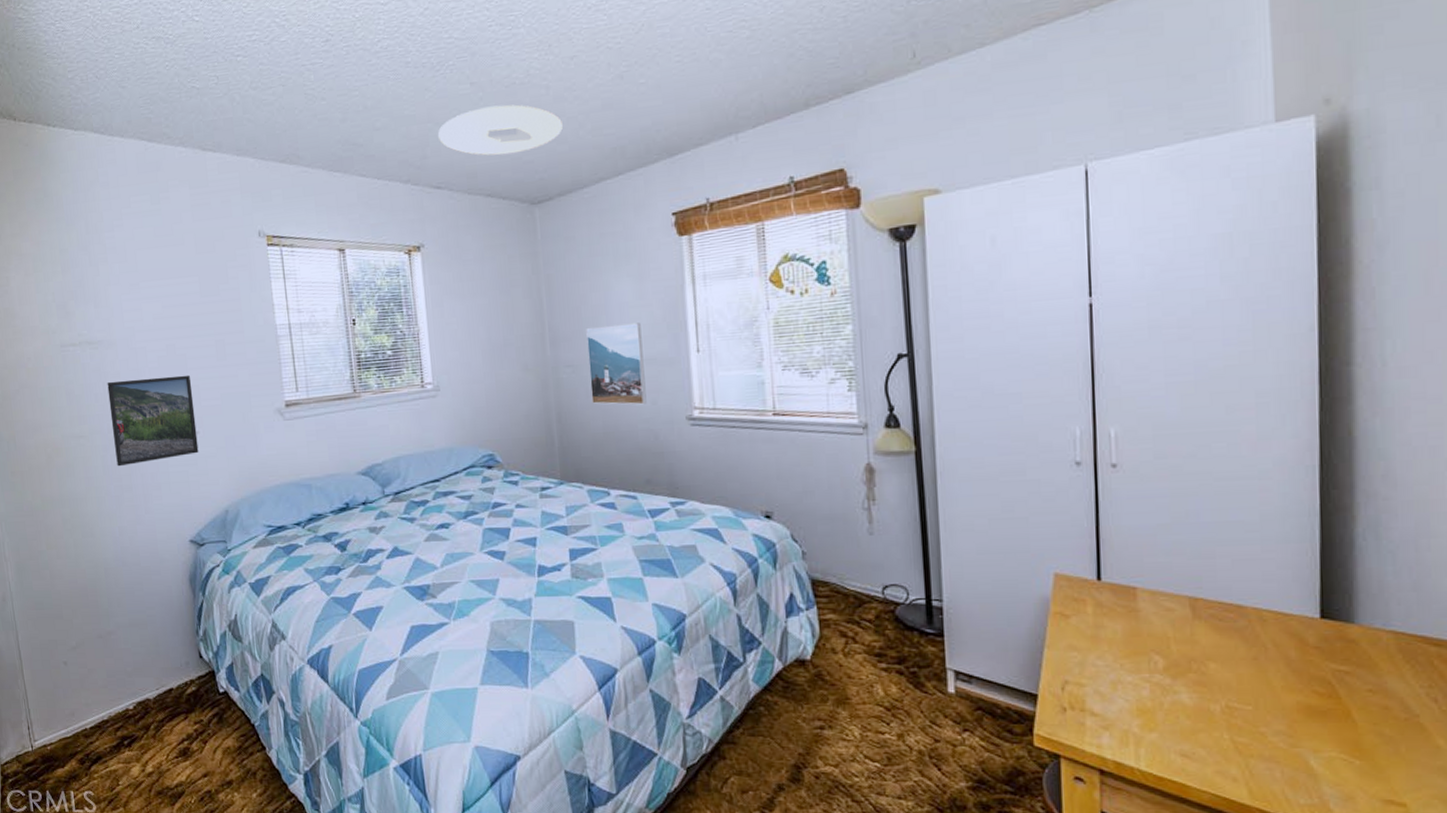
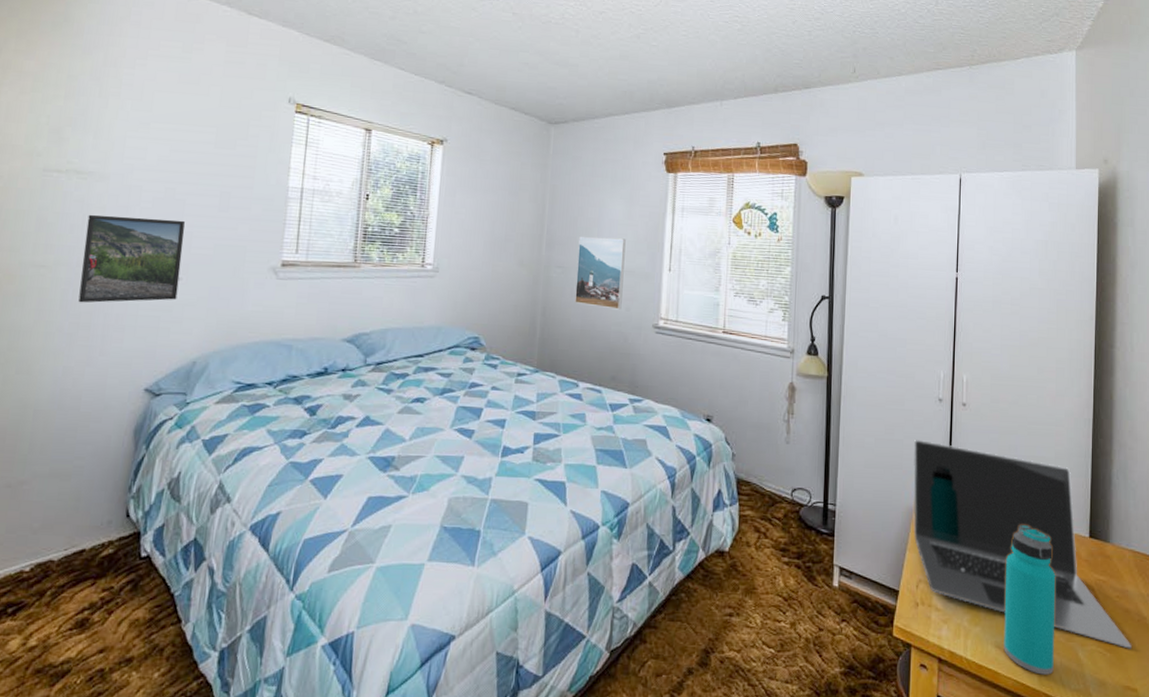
ceiling light: present [437,104,563,156] -> none [476,35,585,79]
laptop: none [1044,514,1395,755] -> present [912,439,1132,649]
water bottle: none [1191,609,1271,787] -> present [1004,525,1056,675]

